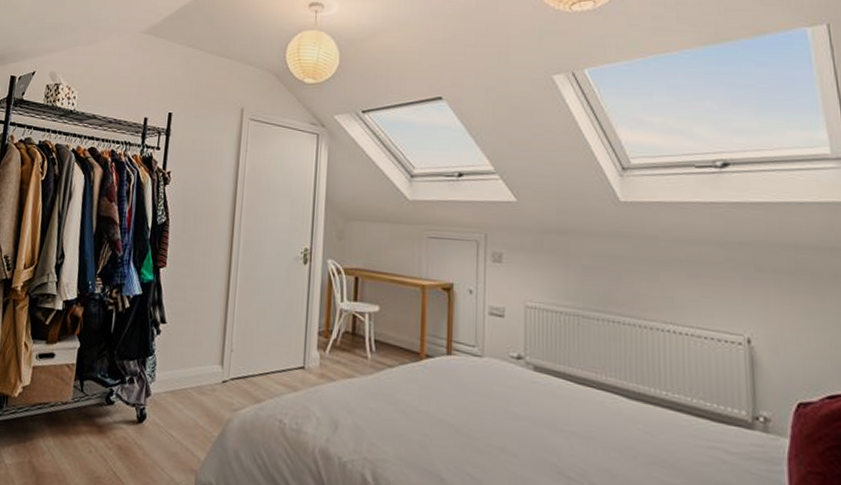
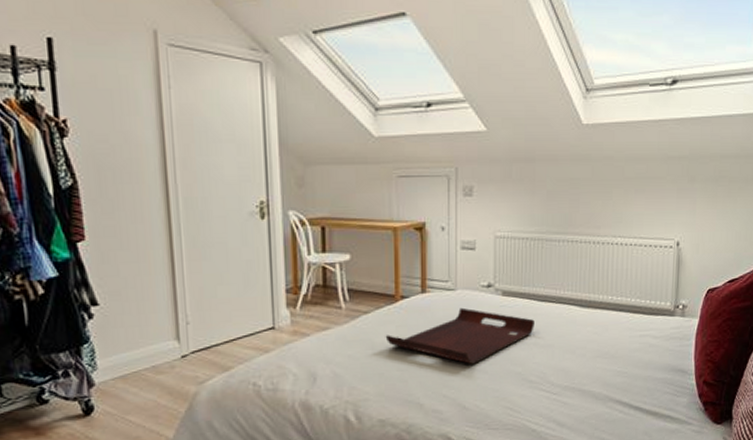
serving tray: none [408,376,572,444] -> present [385,307,535,365]

